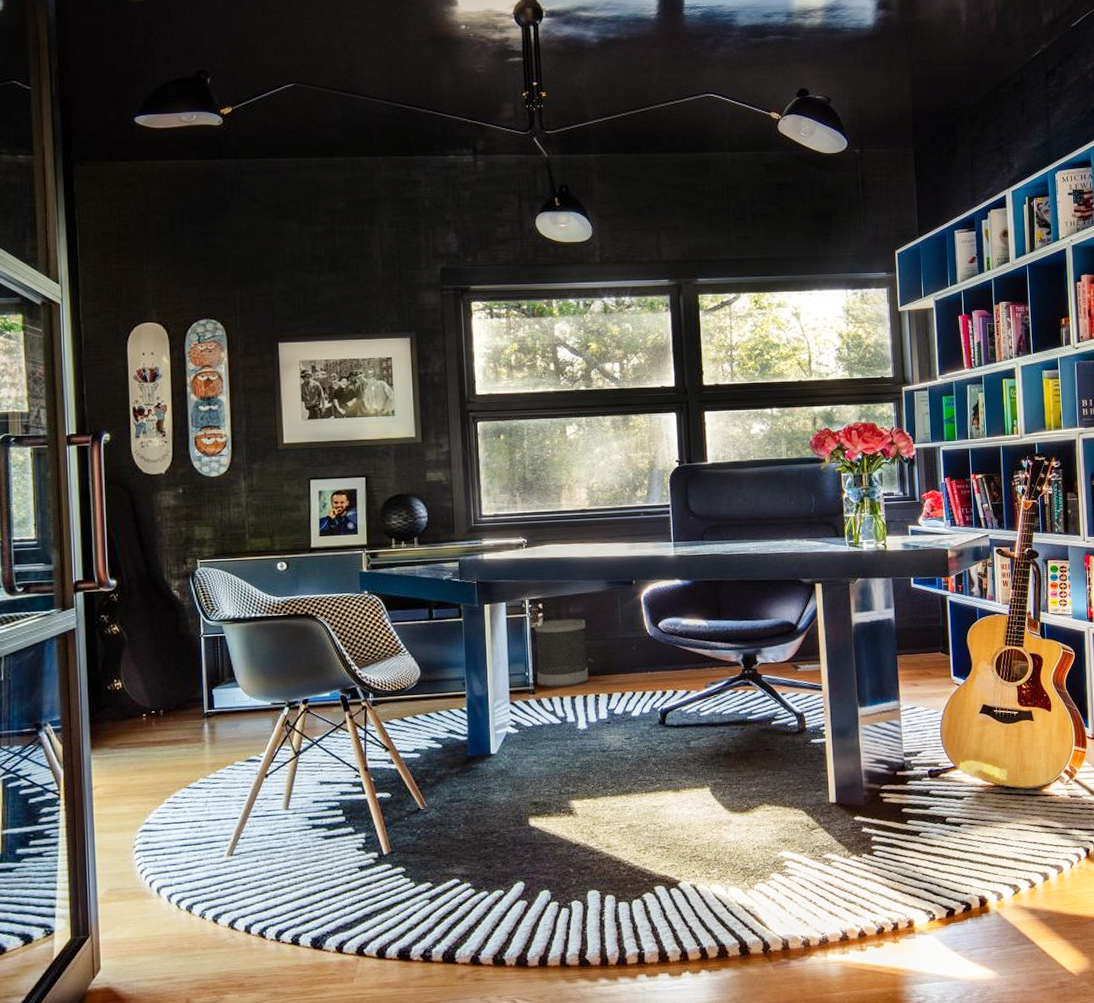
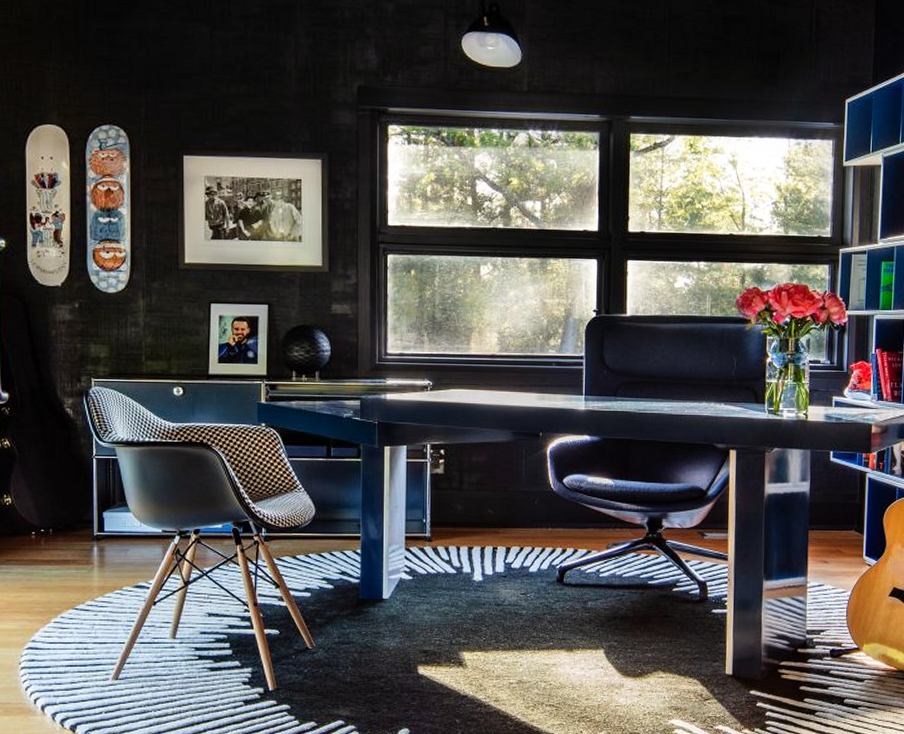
wastebasket: present [534,618,588,687] -> none [434,467,488,536]

